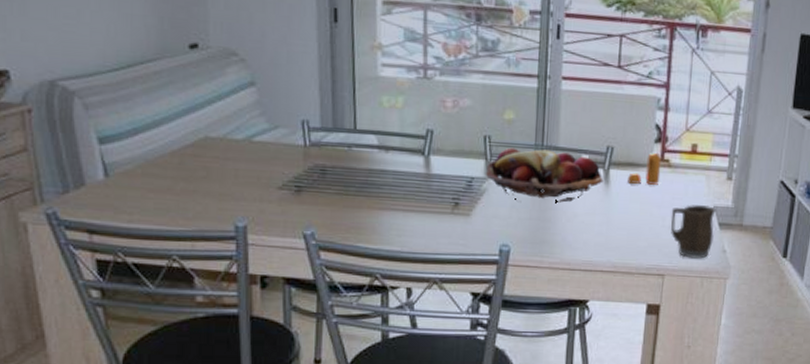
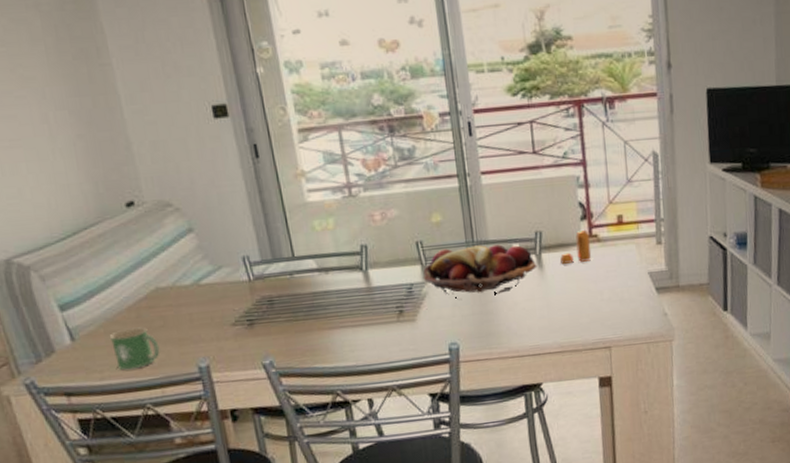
mug: none [146,173,198,217] -> present [109,327,160,370]
mug: present [670,205,717,259] -> none [607,272,653,327]

